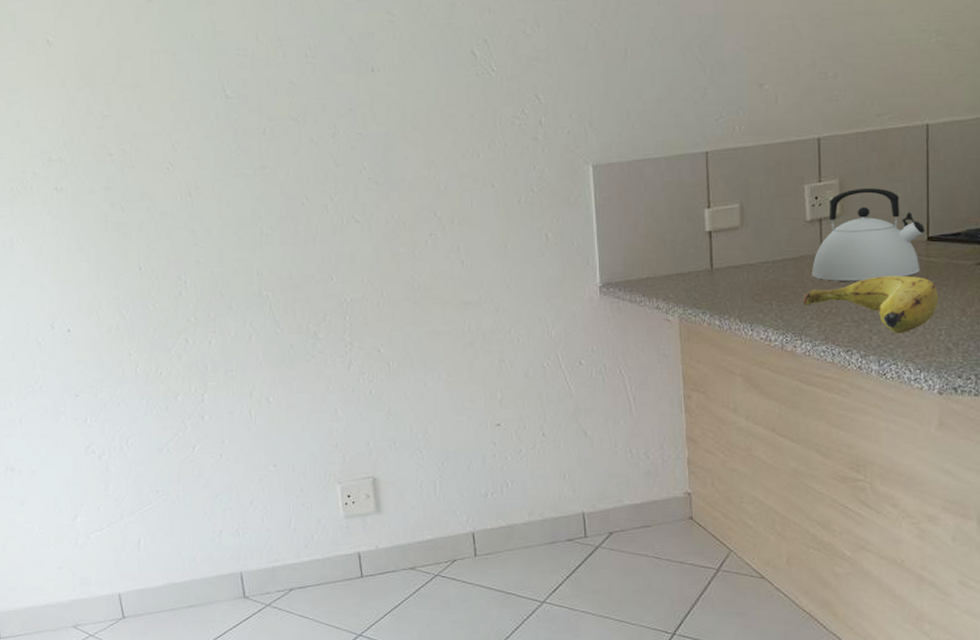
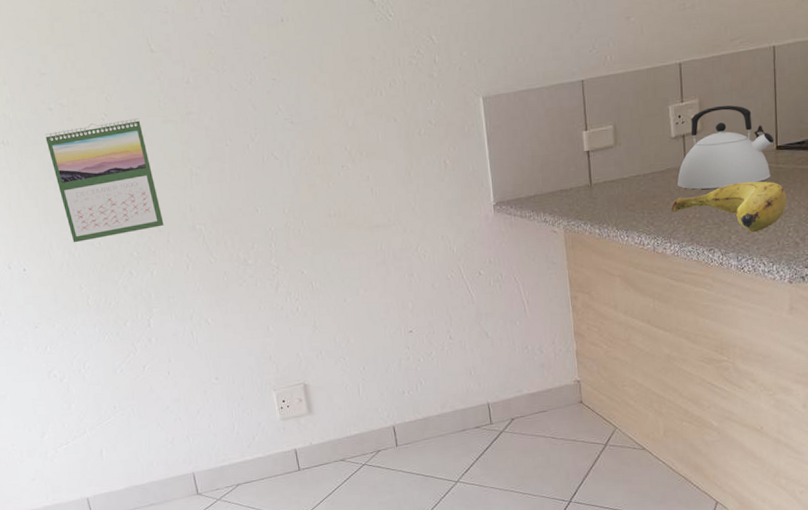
calendar: none [103,168,227,304] -> present [45,117,164,243]

